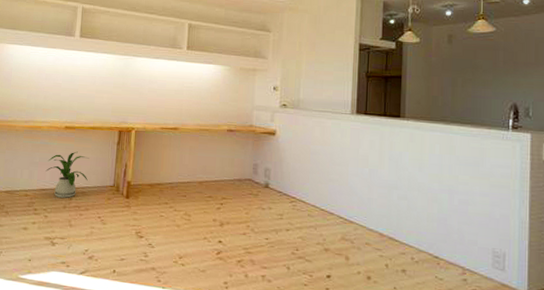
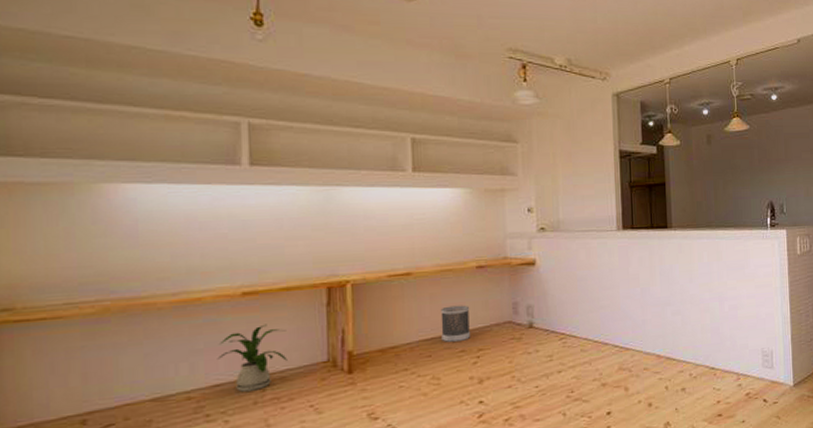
wastebasket: none [195,158,219,189] -> present [440,305,470,343]

